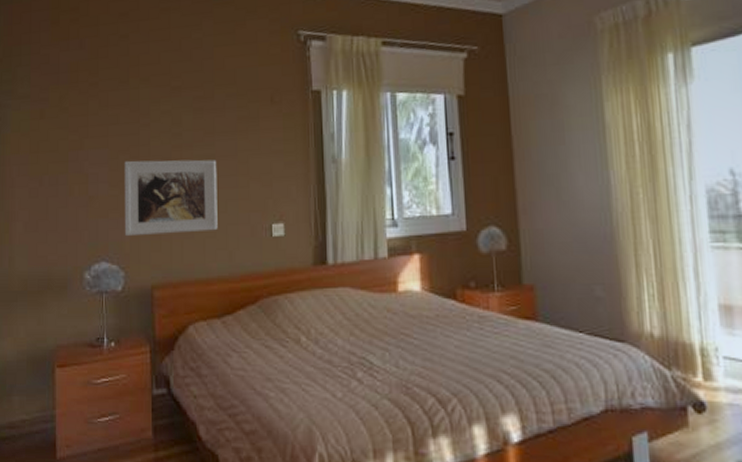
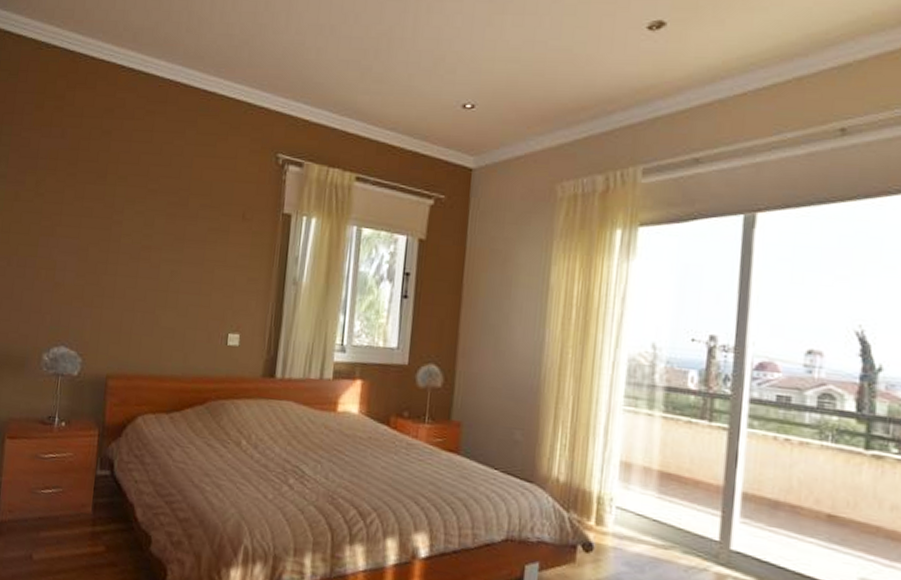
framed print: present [124,159,218,237] -> none [86,253,183,332]

